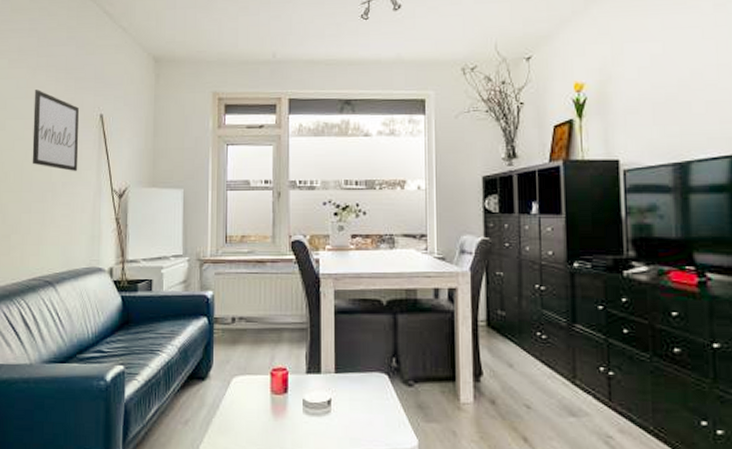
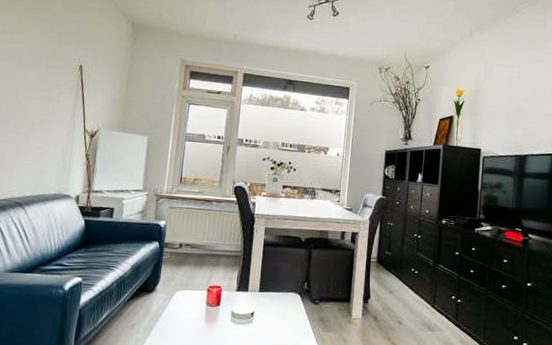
wall art: present [32,90,80,172] -> none [12,36,60,112]

